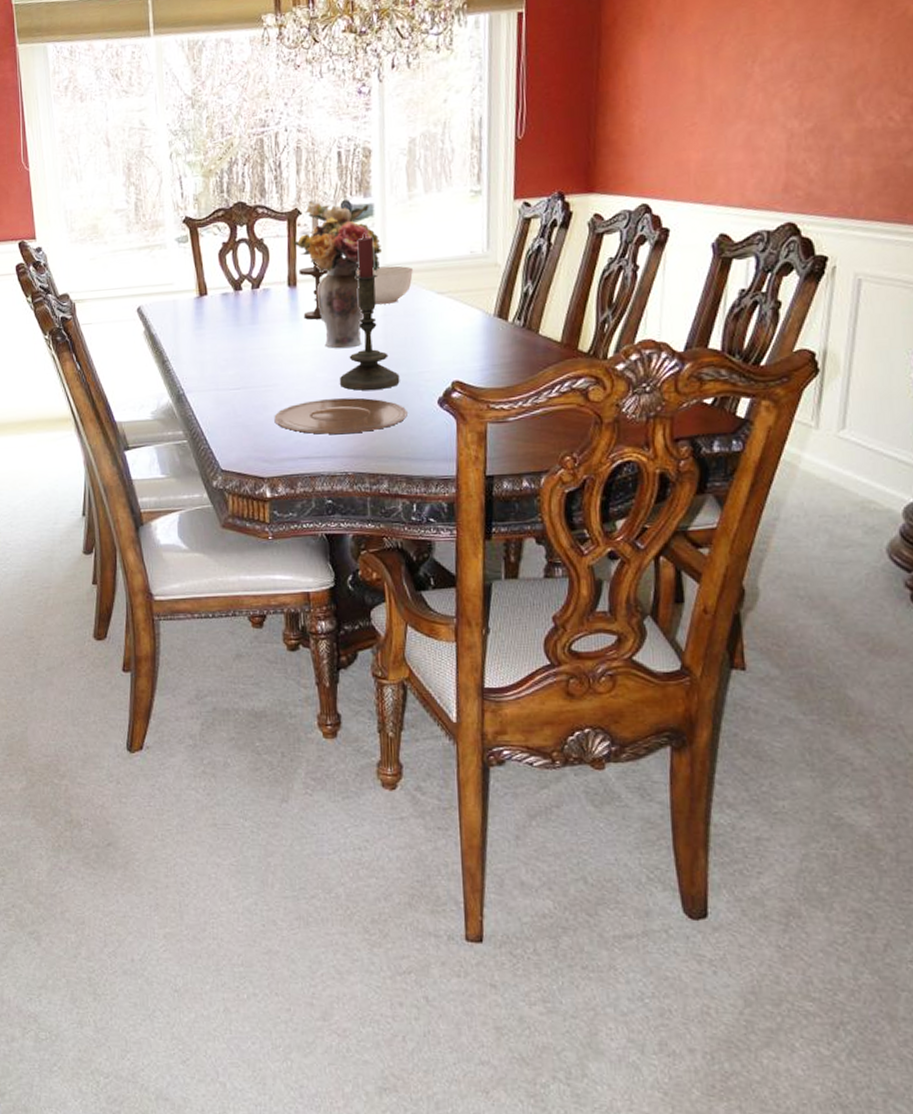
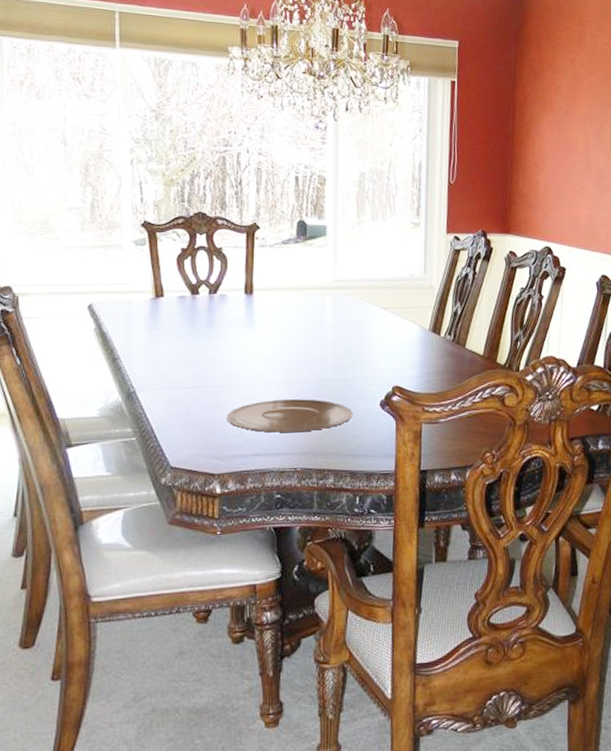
flower arrangement: present [293,201,382,348] -> none [251,218,333,354]
candlestick: present [298,200,328,320] -> none [255,217,283,326]
candle: present [339,234,400,391] -> none [290,251,347,392]
bowl: present [356,265,413,305] -> none [309,282,360,315]

